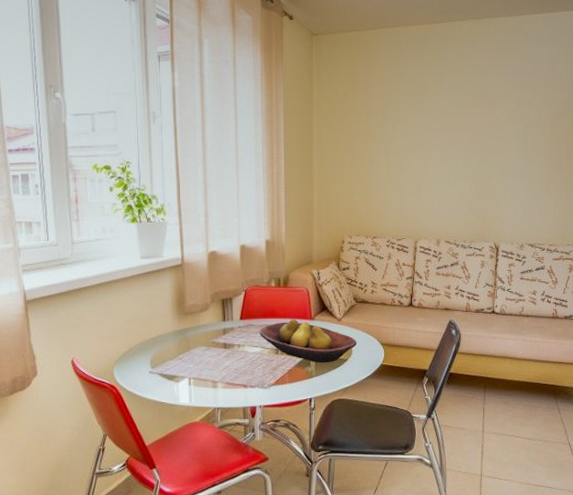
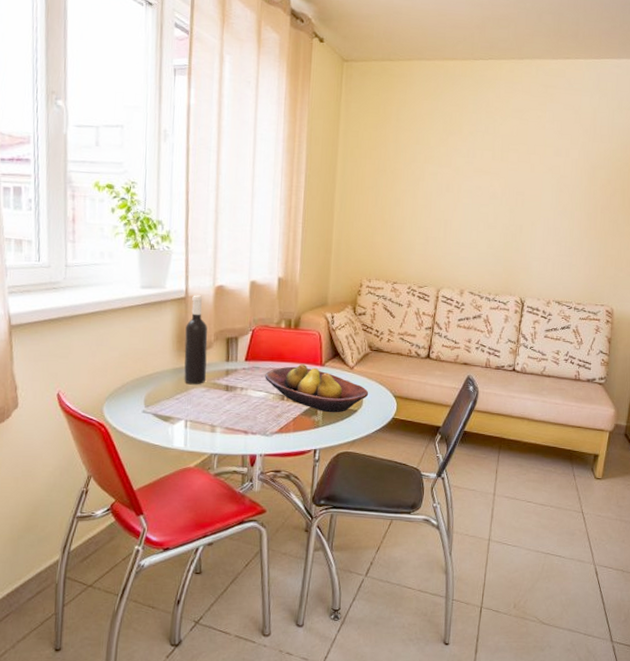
wine bottle: none [184,261,206,345] -> present [184,295,208,385]

